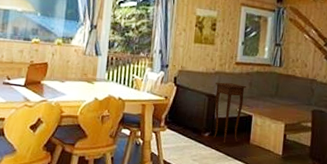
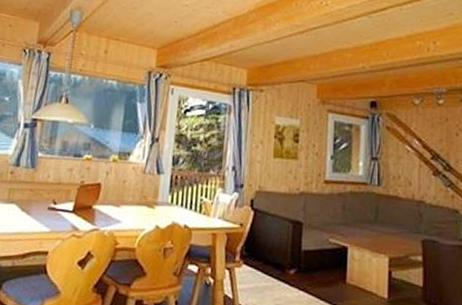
side table: present [213,82,247,144] -> none [301,205,340,283]

